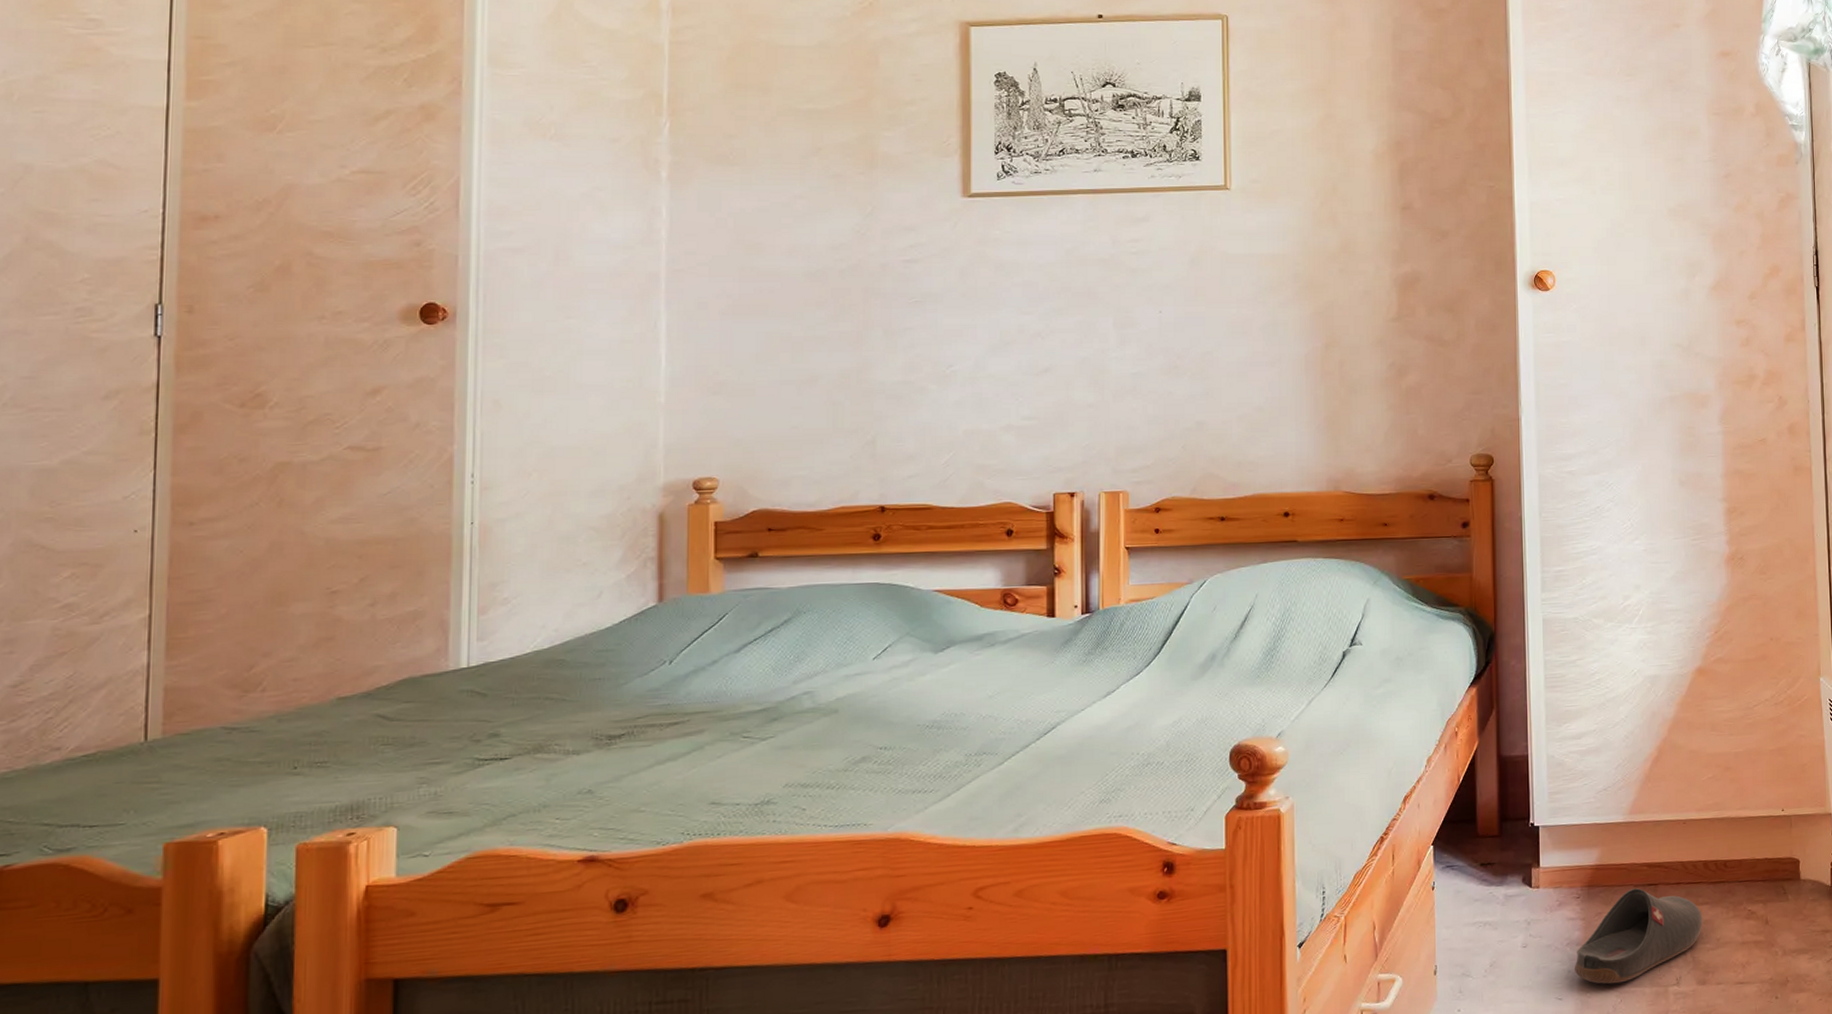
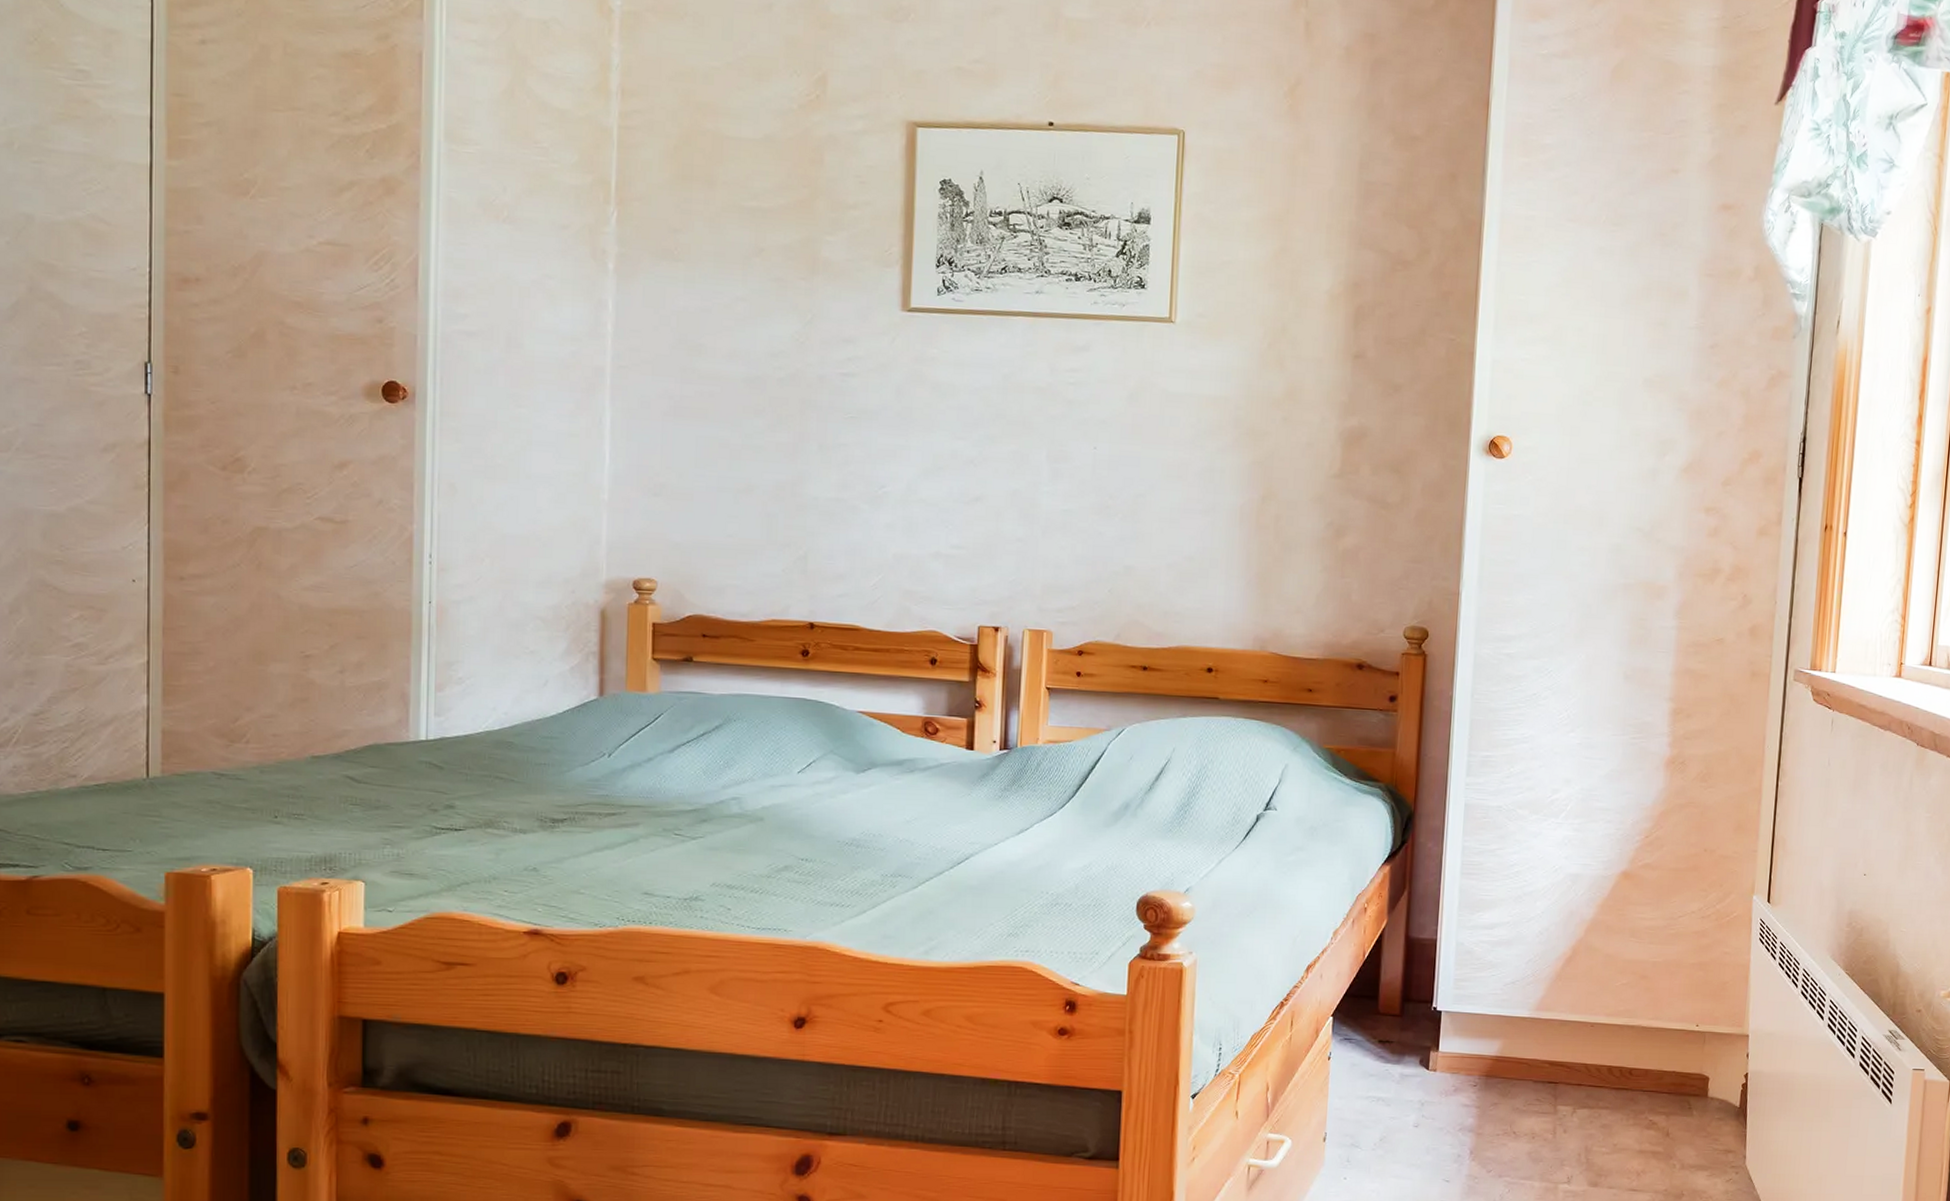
slipper: present [1575,888,1703,984] -> none [1465,1084,1601,1174]

